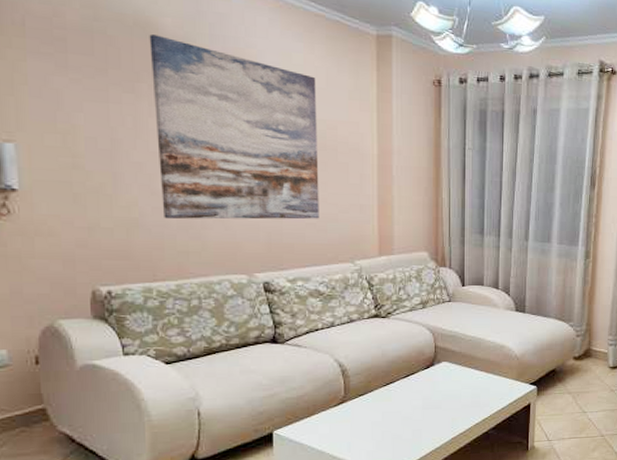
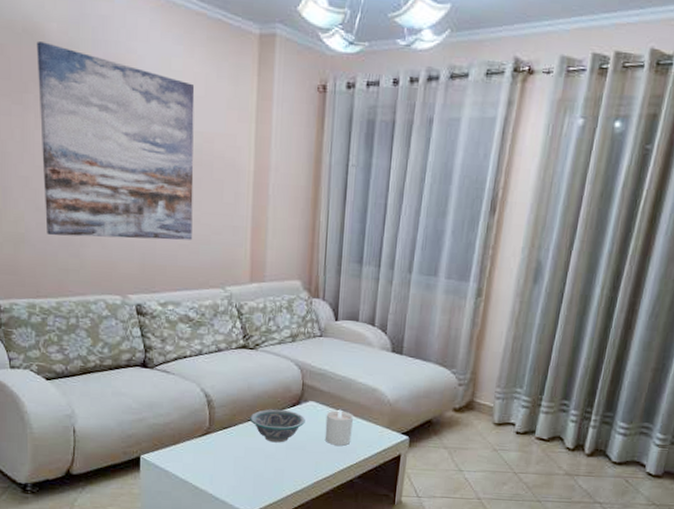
bowl: none [385,372,440,405] -> present [250,409,305,443]
candle: none [459,367,485,401] -> present [324,409,354,446]

